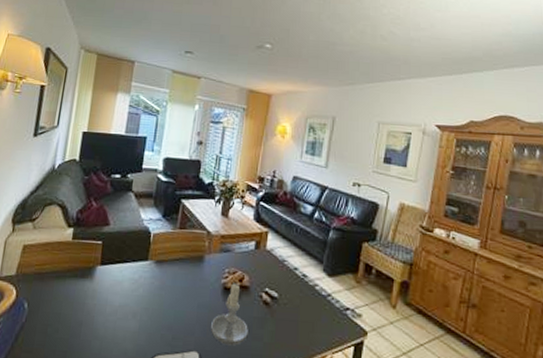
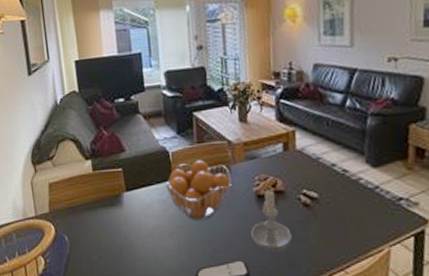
fruit basket: none [140,245,204,305] -> present [165,160,232,221]

